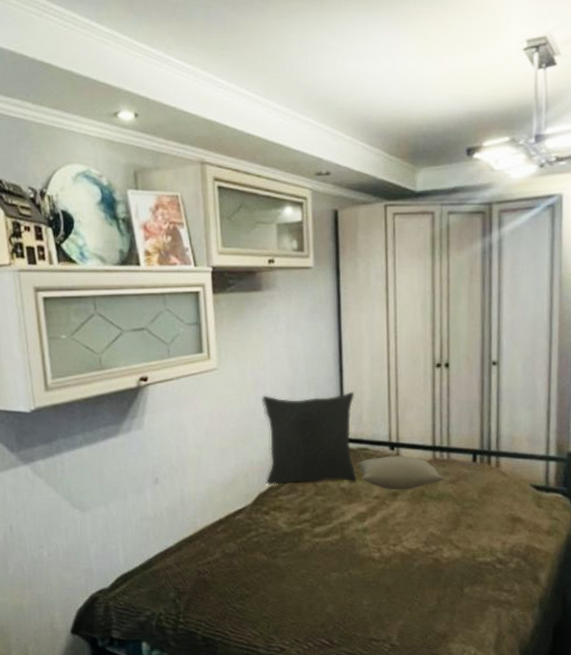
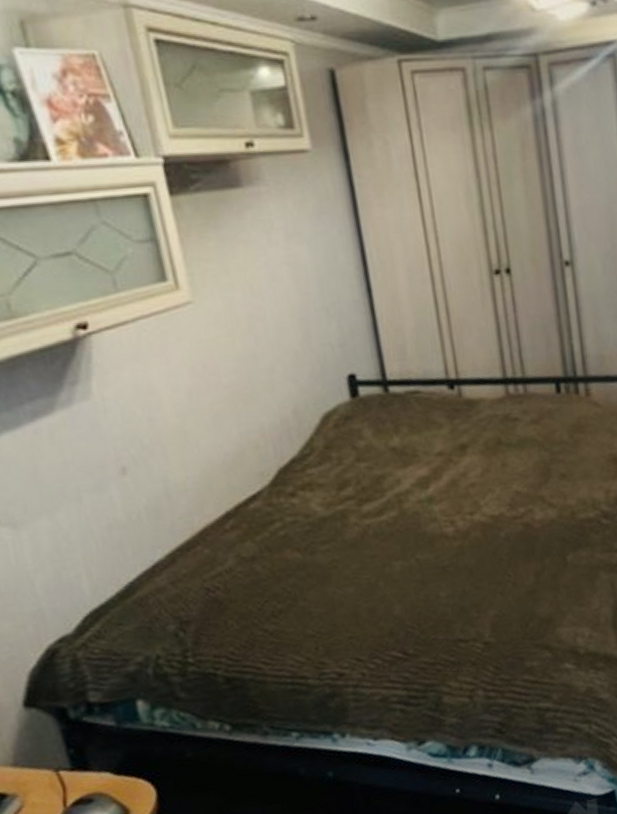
pillow: present [263,391,357,486] -> none [265,316,411,457]
pillow: present [357,456,444,491] -> none [408,394,523,443]

